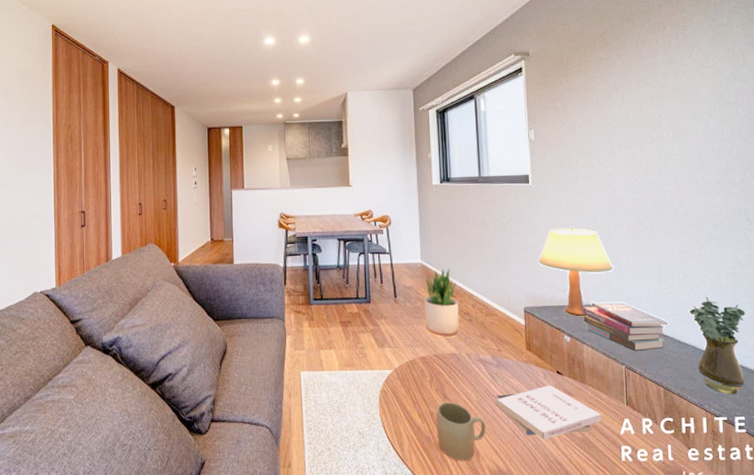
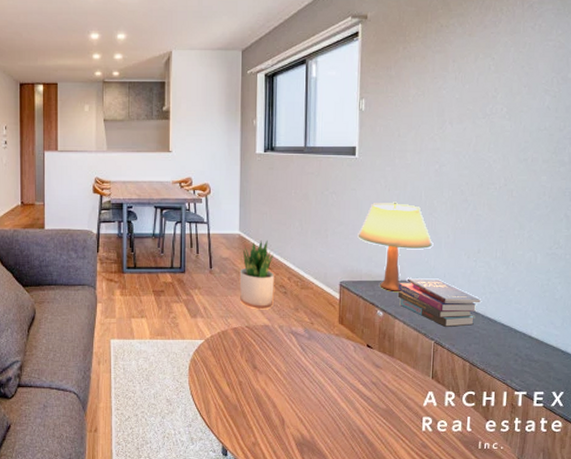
mug: present [436,401,487,461] -> none [244,372,294,429]
books: present [495,385,603,440] -> none [304,358,407,410]
vase: present [689,297,746,395] -> none [502,276,557,371]

